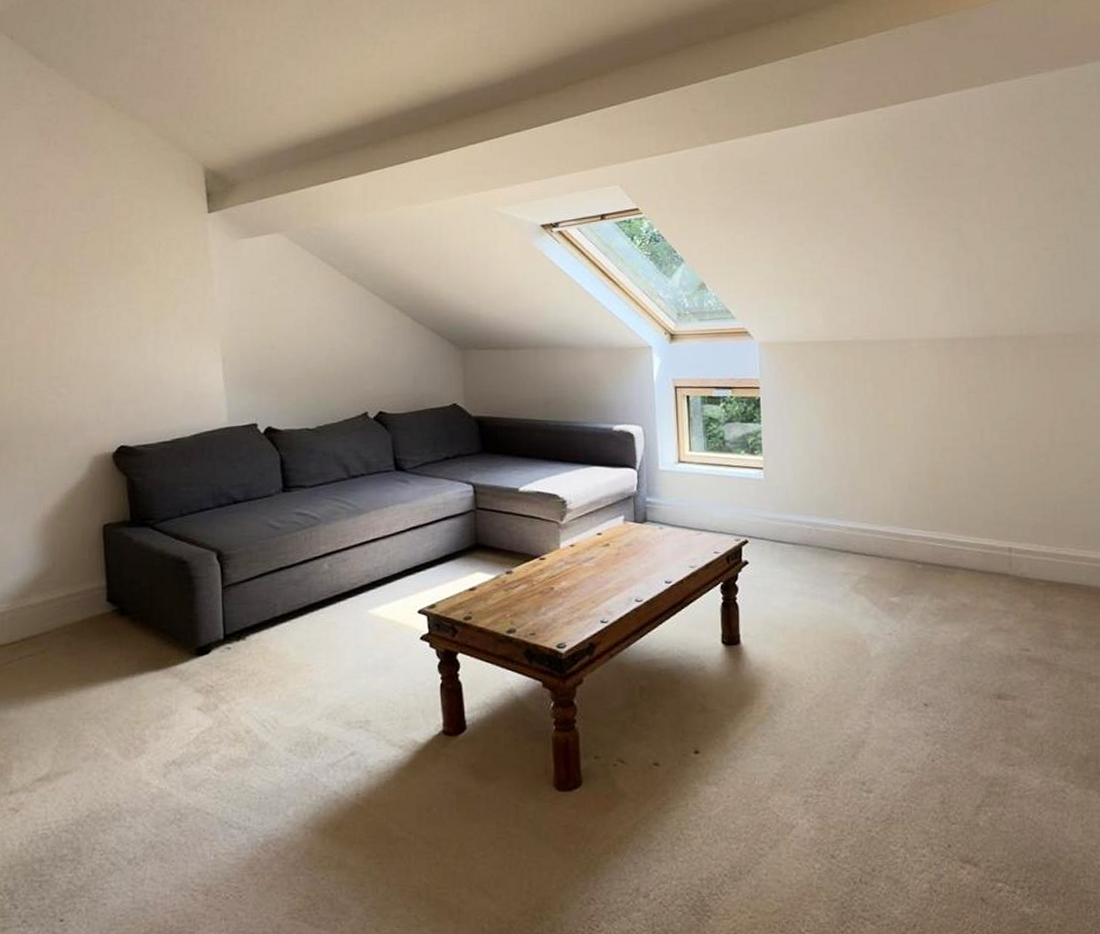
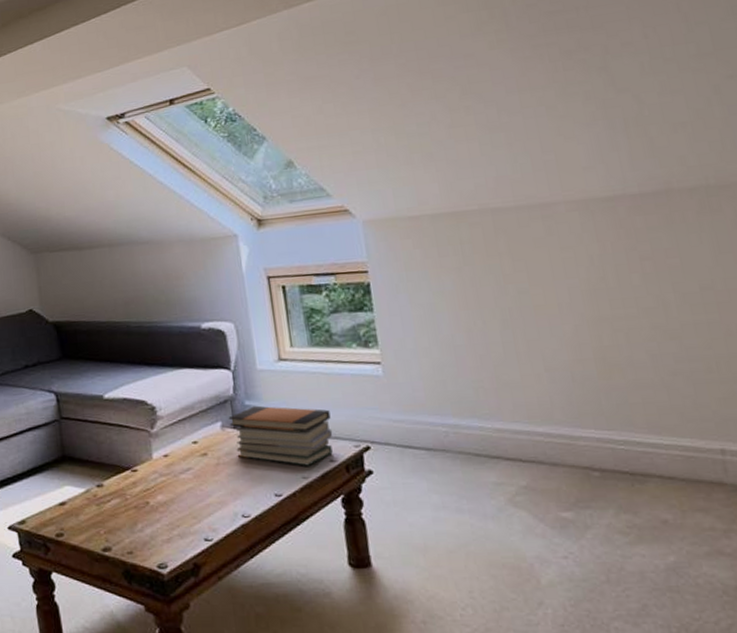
book stack: none [630,502,719,557] -> present [228,405,333,466]

